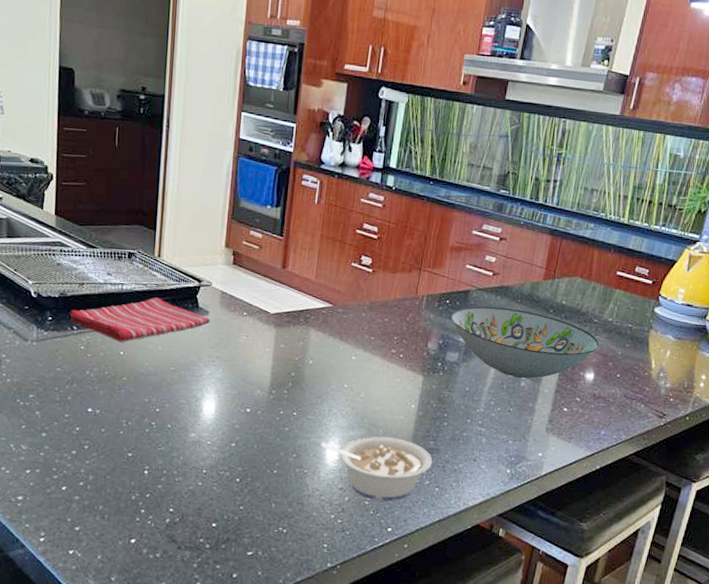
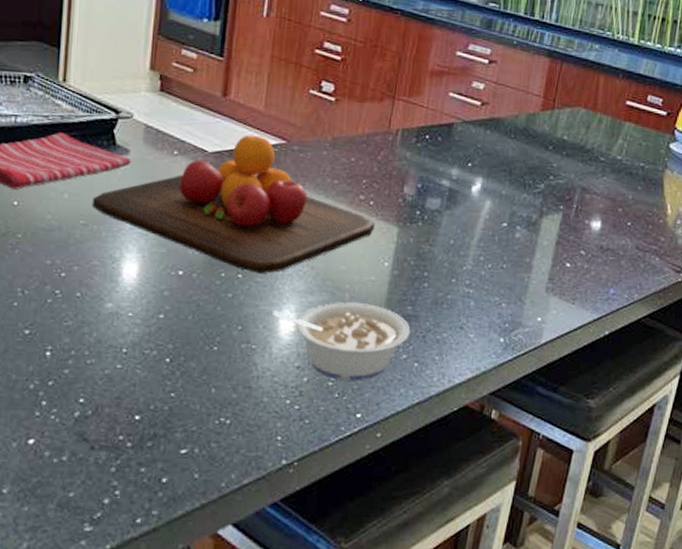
chopping board: none [180,299,404,413] -> present [93,134,375,275]
decorative bowl: present [451,306,600,379] -> none [431,142,607,228]

